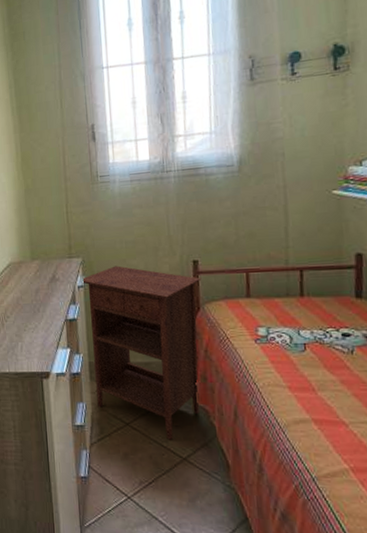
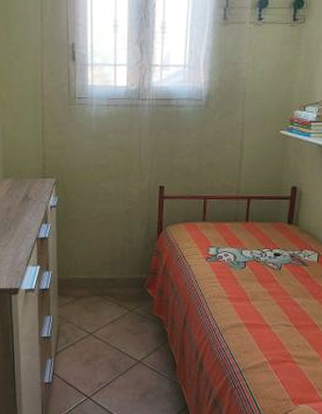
nightstand: present [82,265,202,440] -> none [55,188,166,346]

